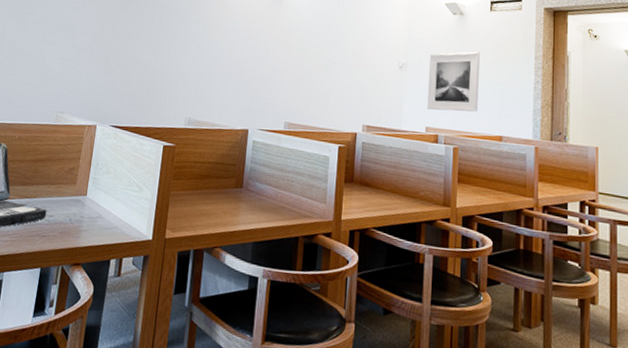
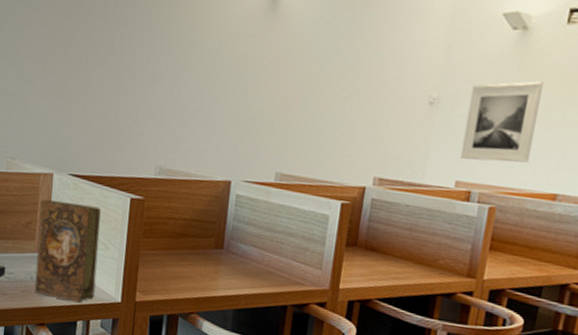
book: none [72,148,137,242] -> present [34,199,101,303]

